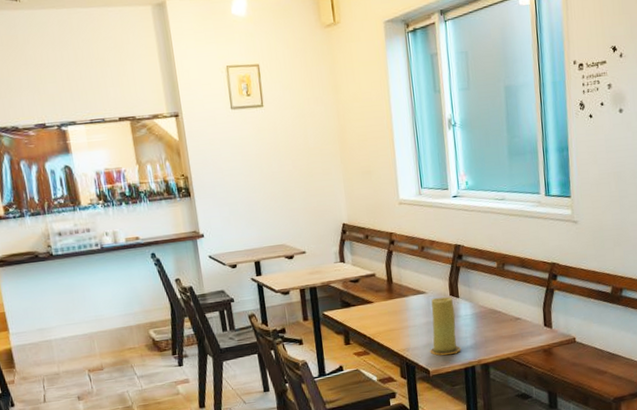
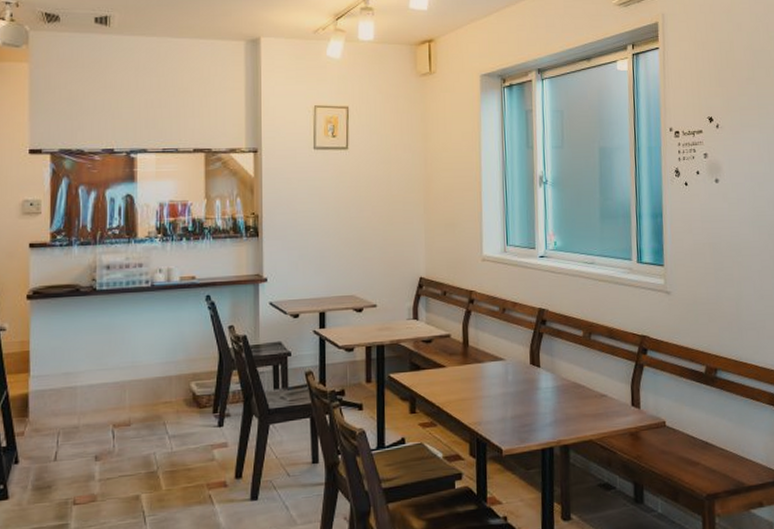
candle: present [430,297,461,356] -> none [504,365,539,433]

